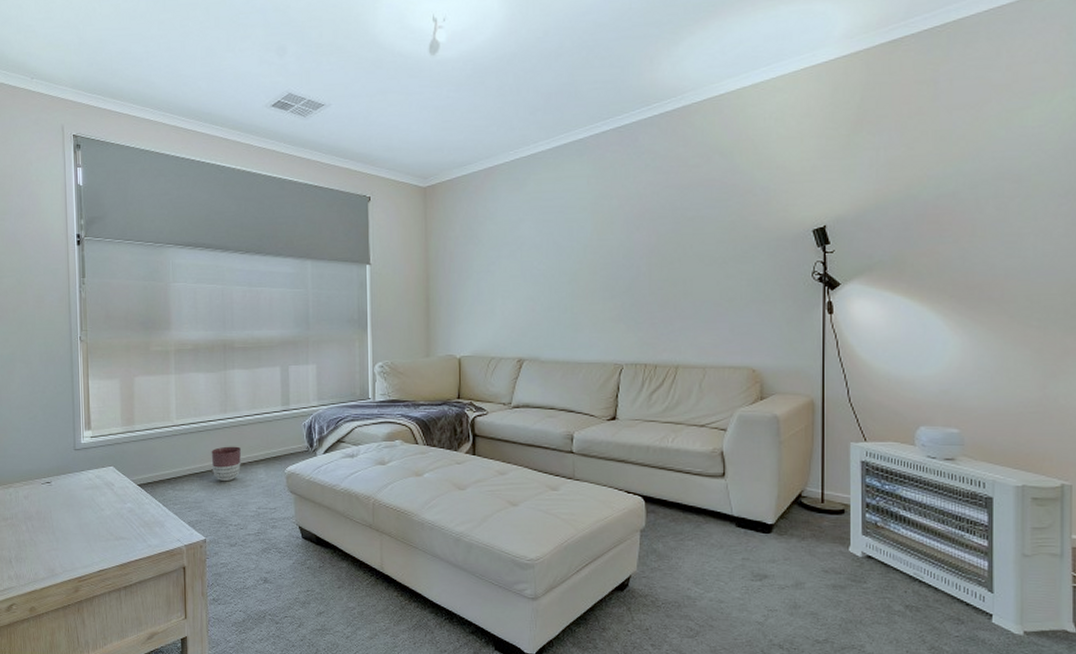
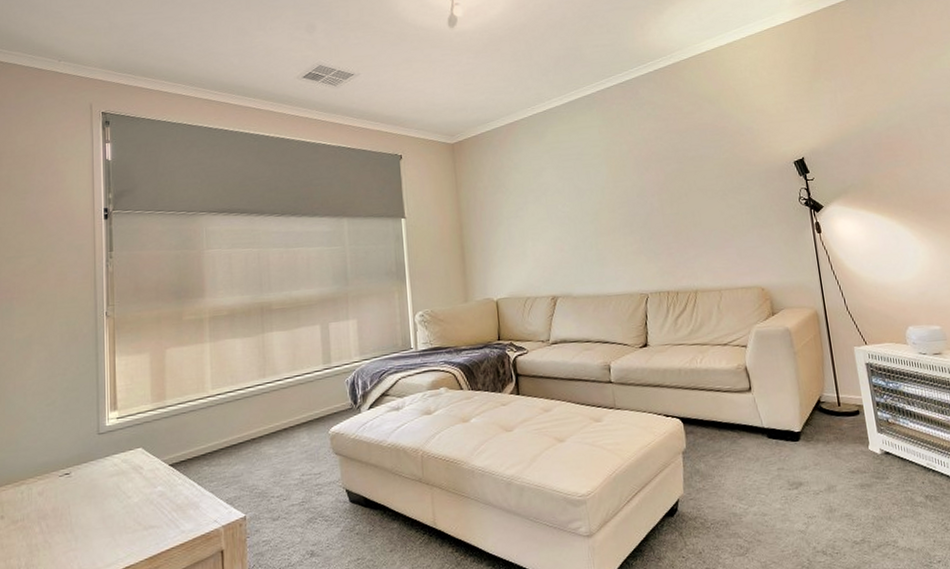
planter: present [211,446,242,482] -> none [250,411,283,451]

